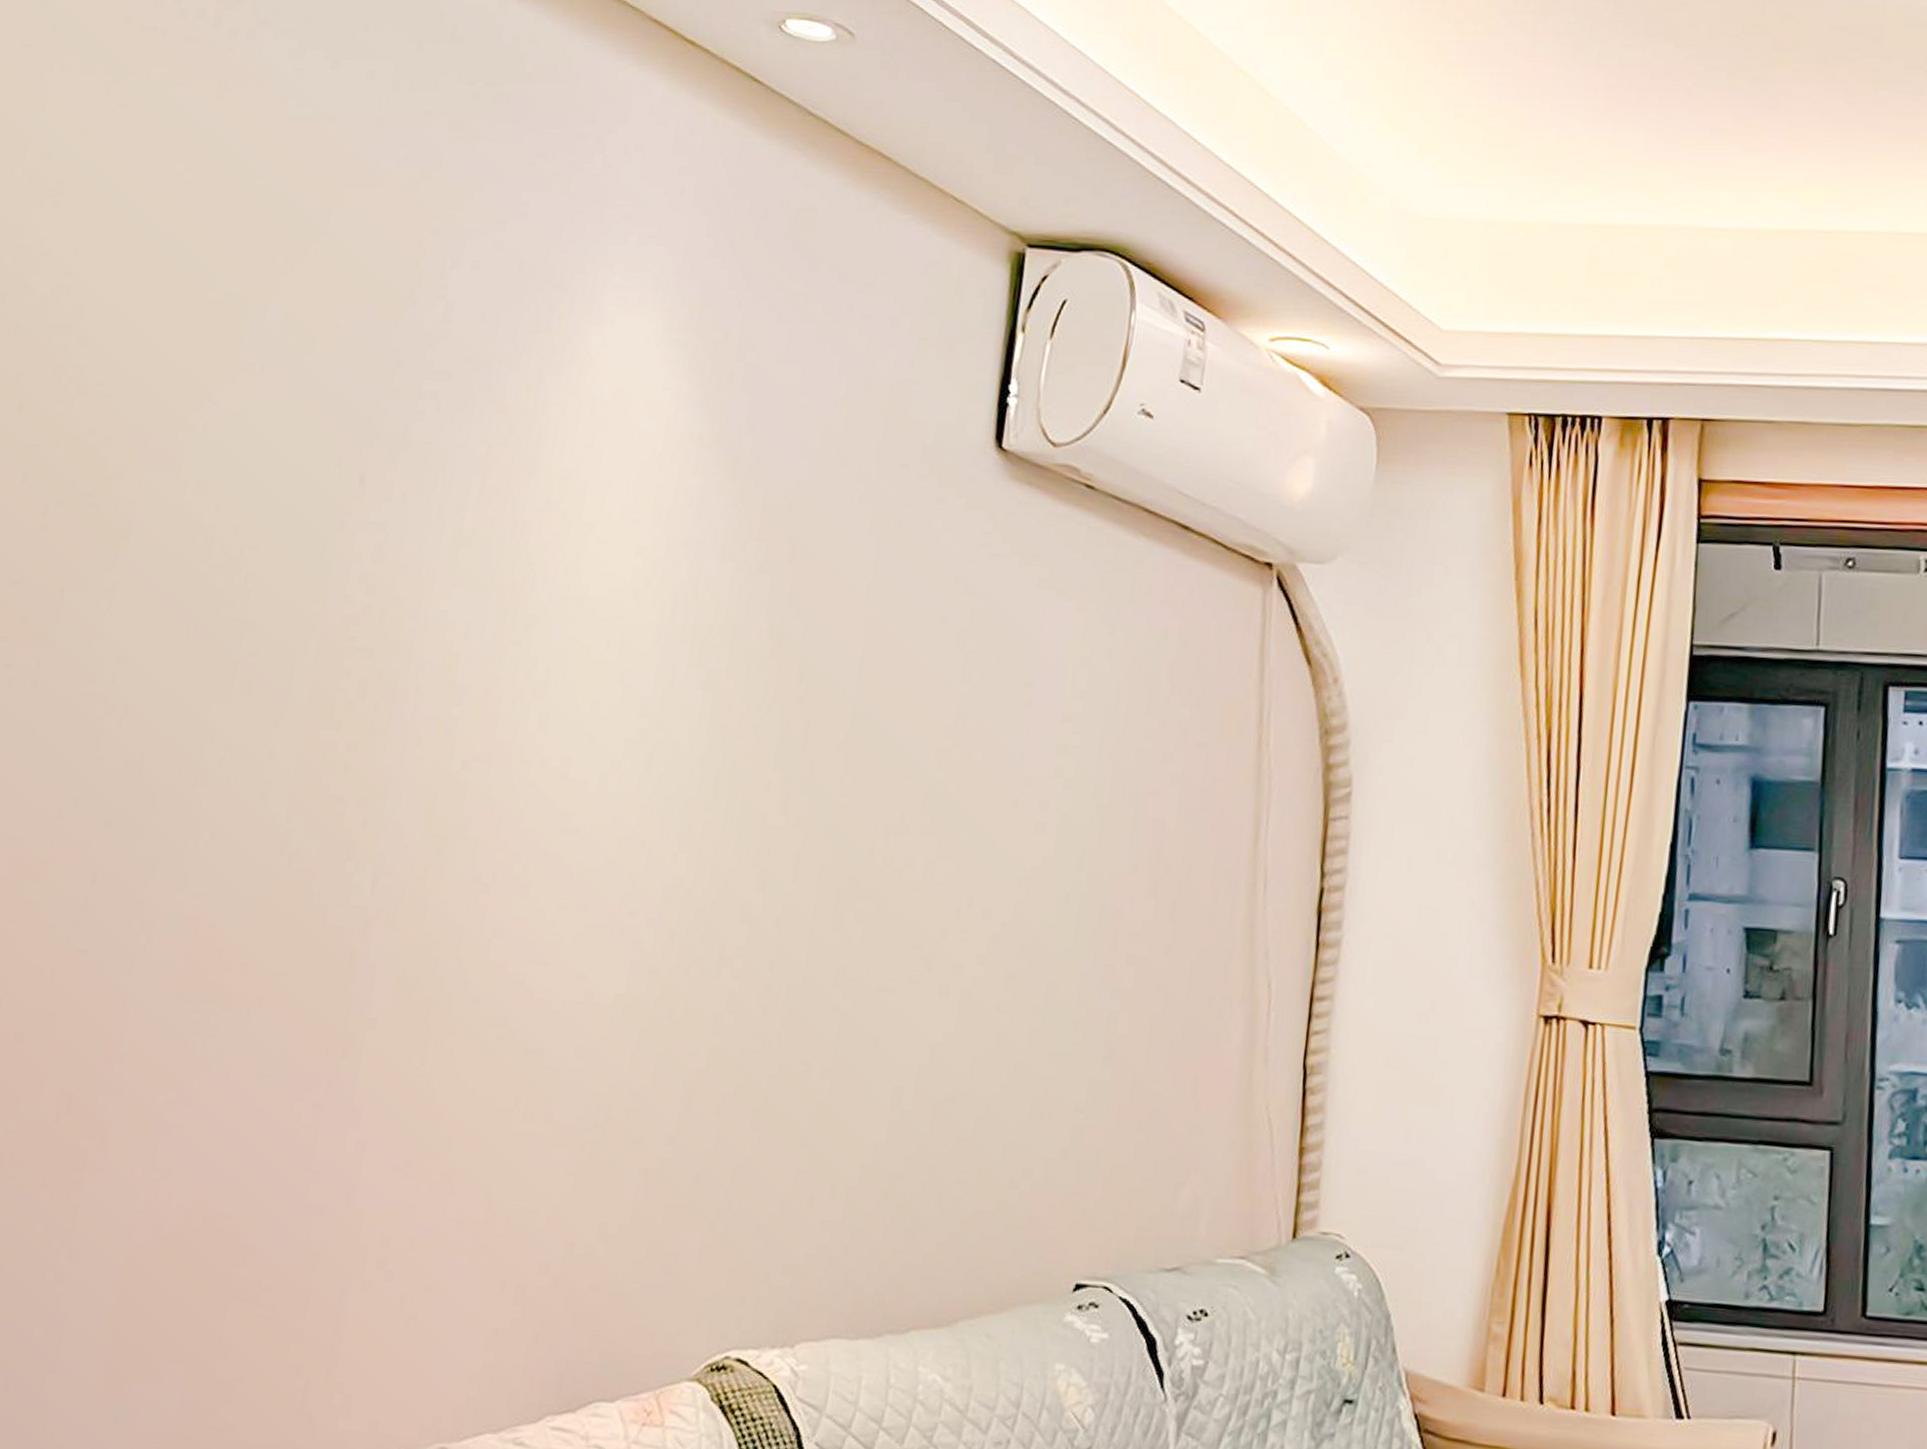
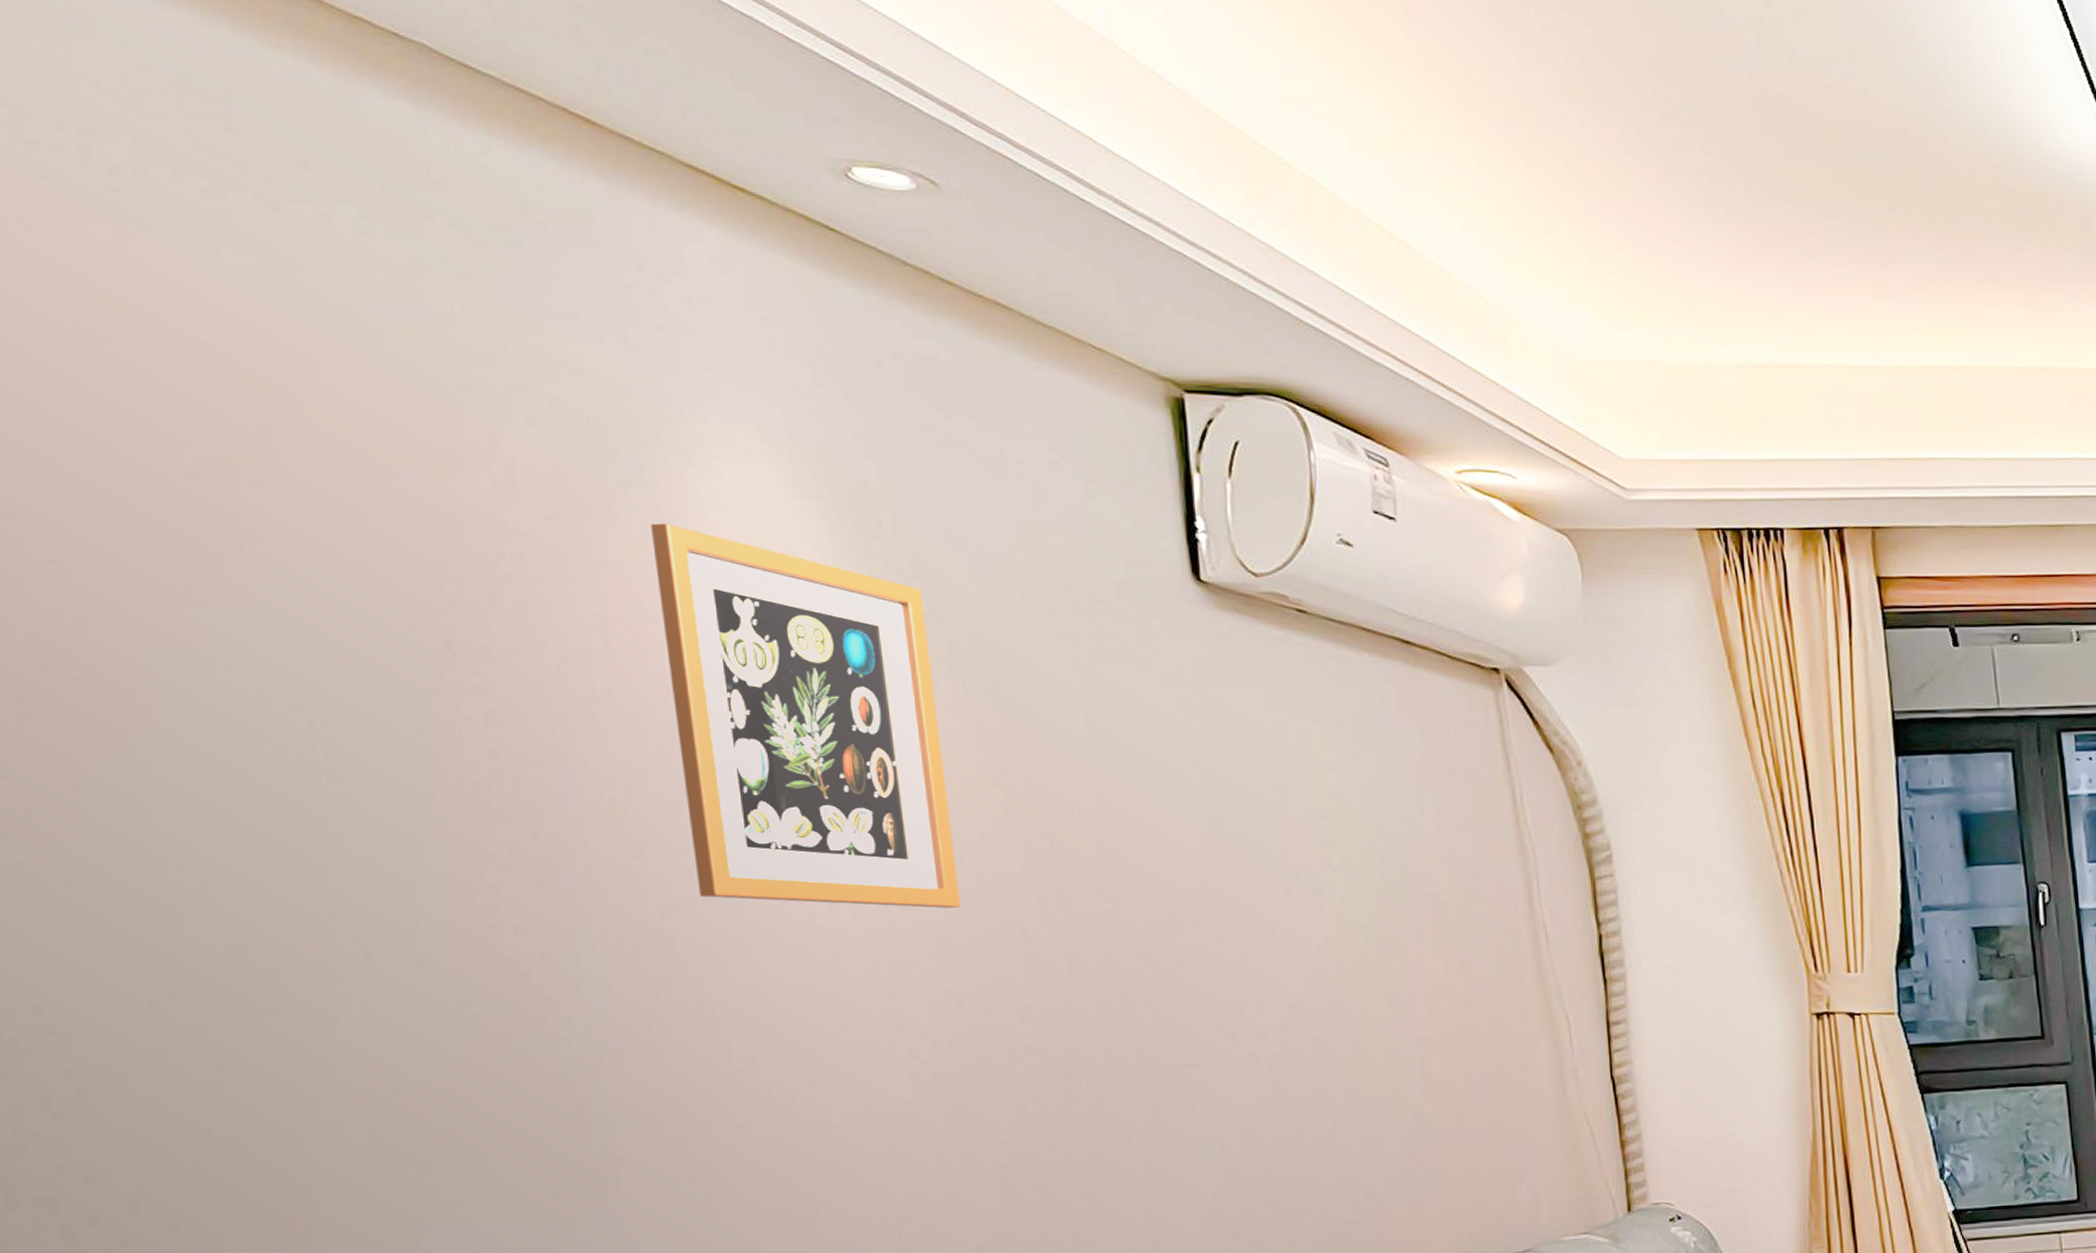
picture frame: none [497,367,752,787] -> present [651,523,961,908]

